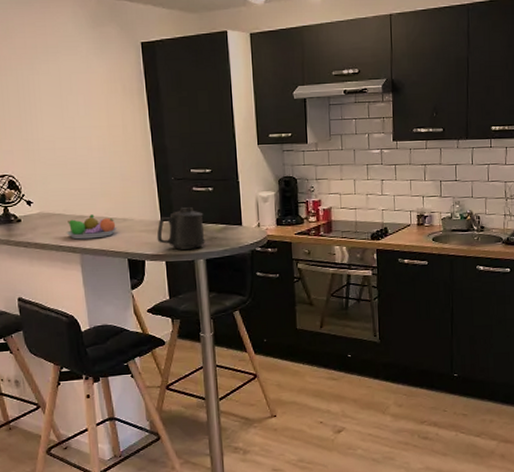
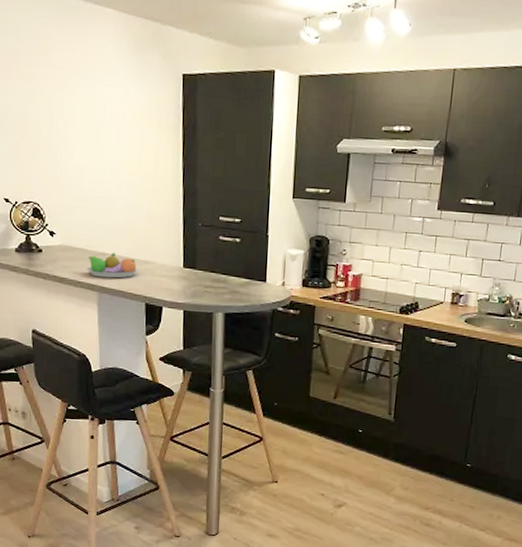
mug: present [156,207,205,250] -> none [177,256,228,301]

